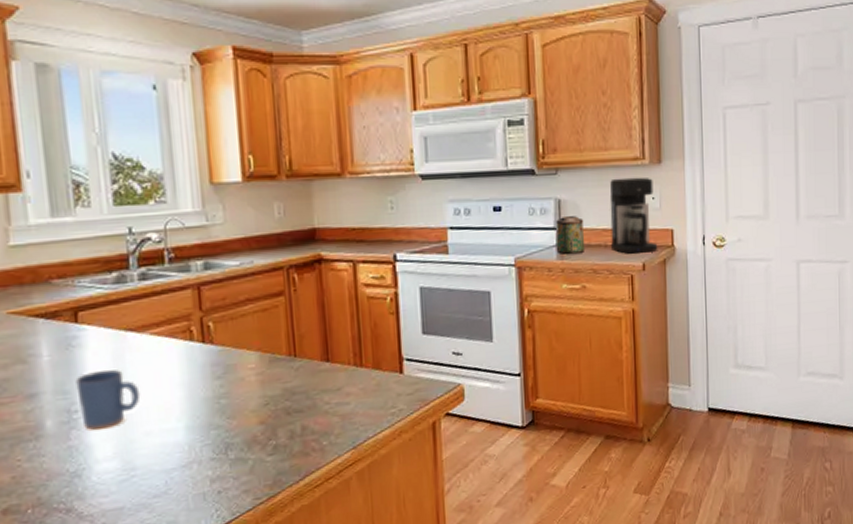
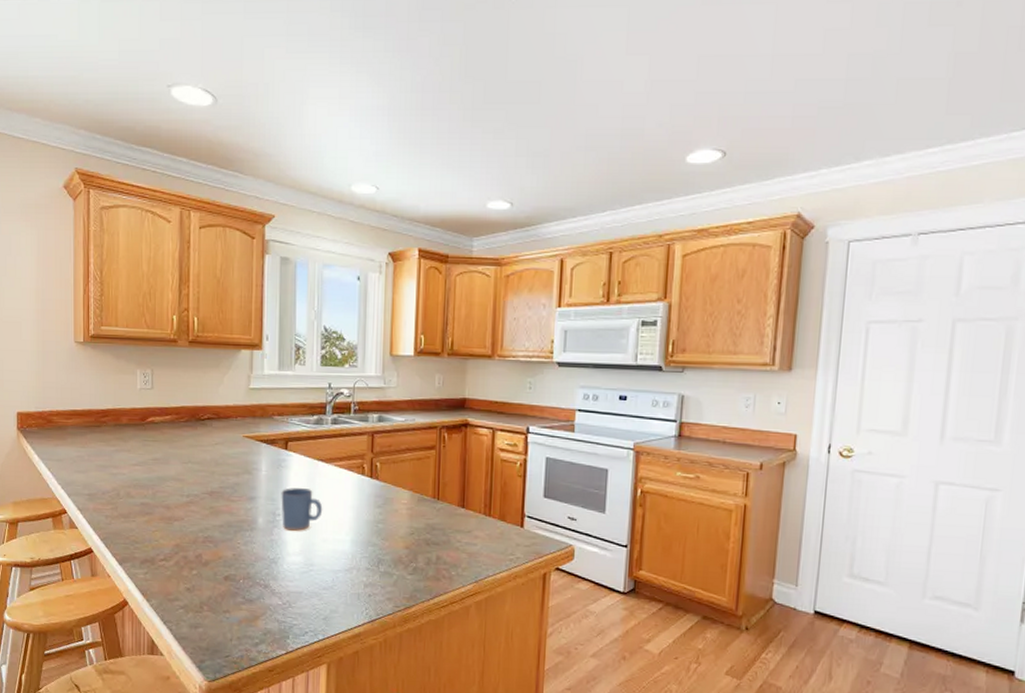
canister: present [556,216,585,254] -> none [674,411,705,446]
coffee maker: present [610,177,658,254] -> none [730,381,781,454]

